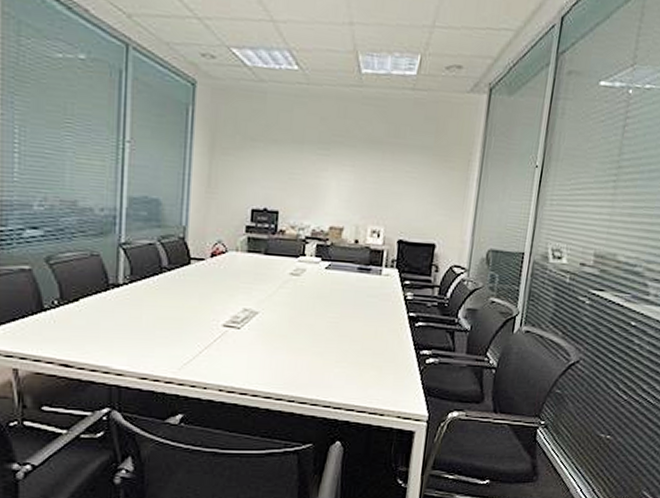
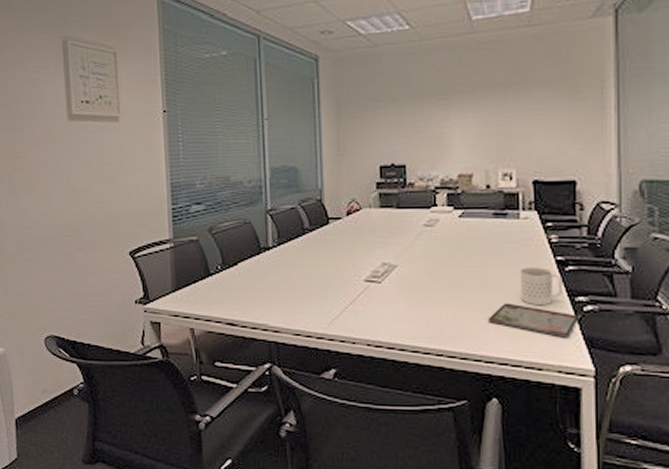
tablet: none [340,353,421,387] -> present [487,303,578,338]
mug: none [373,321,412,358] -> present [520,268,563,306]

